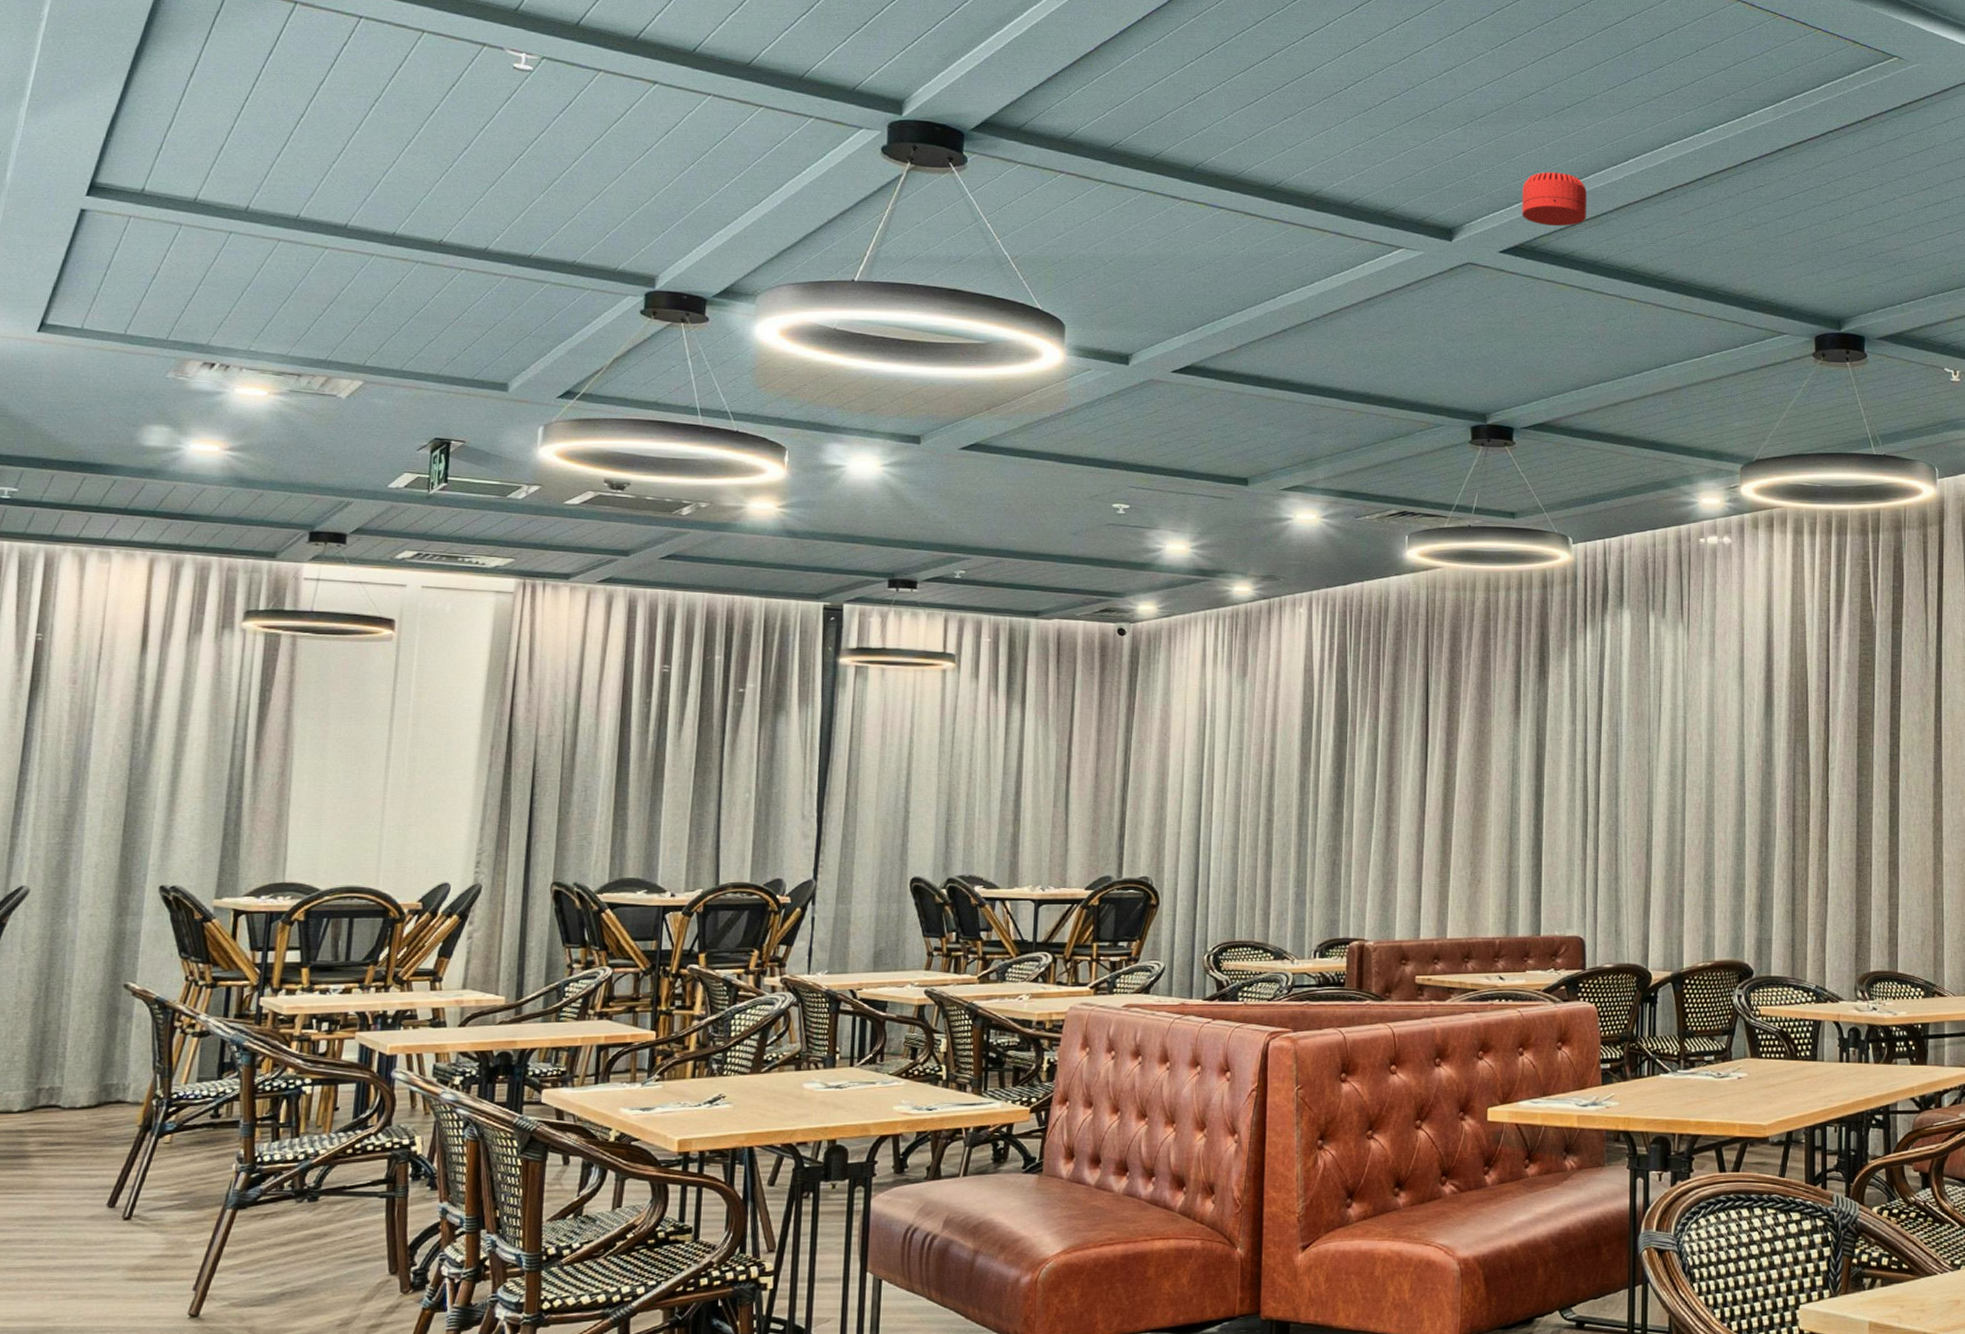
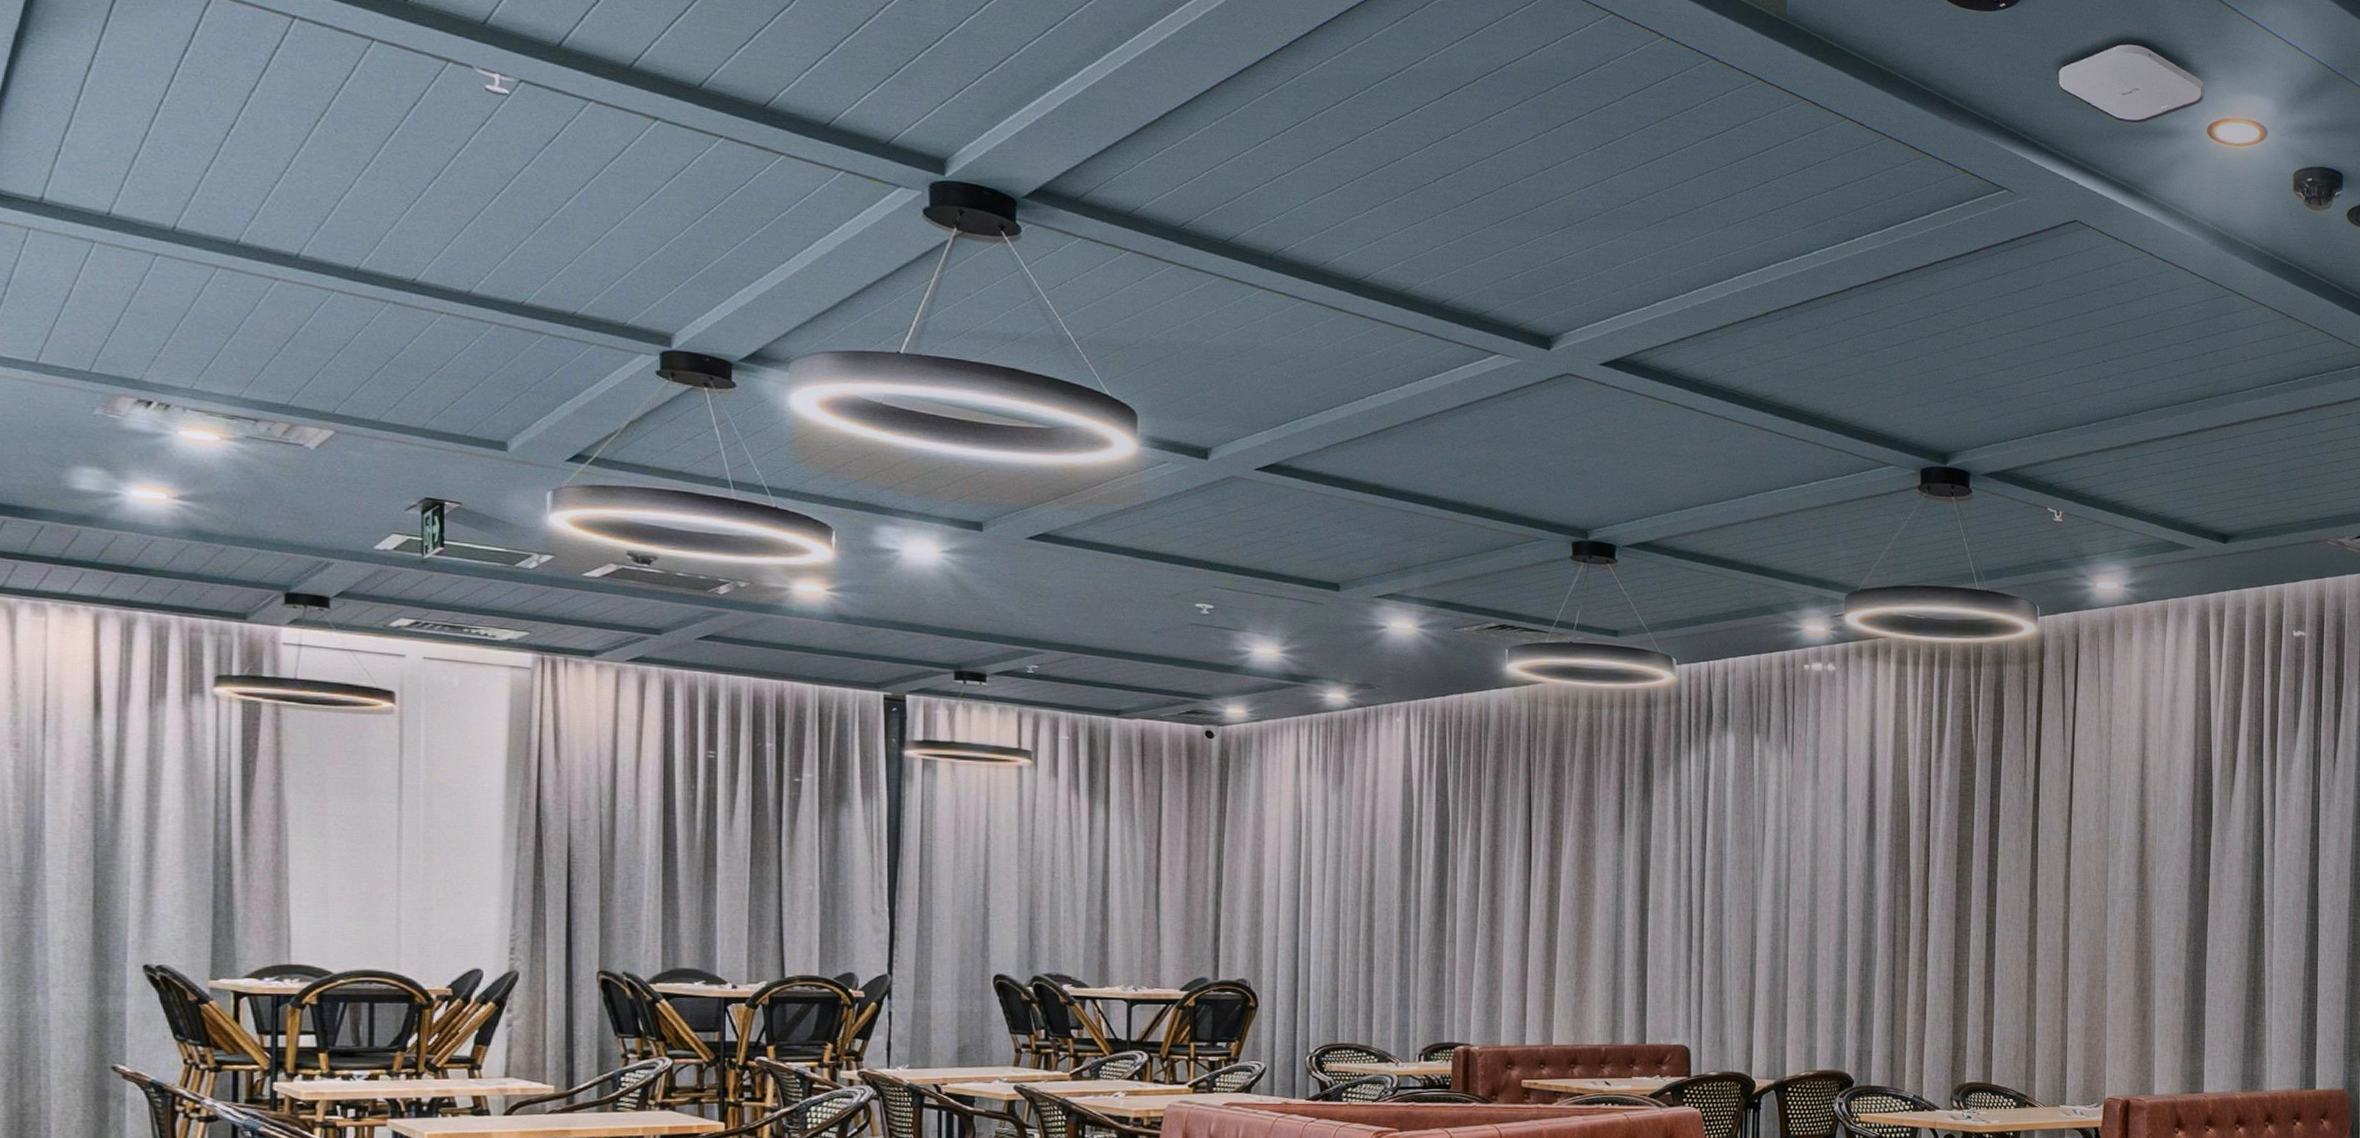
smoke detector: present [1522,172,1587,226] -> none [1623,284,1690,342]

